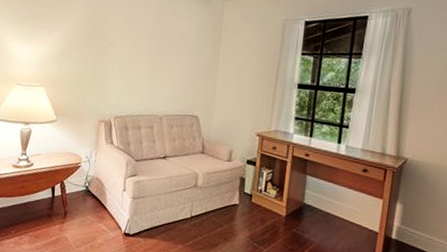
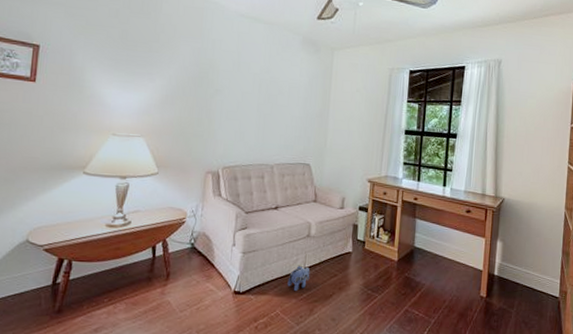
plush toy: none [174,213,197,238] -> present [287,265,310,292]

